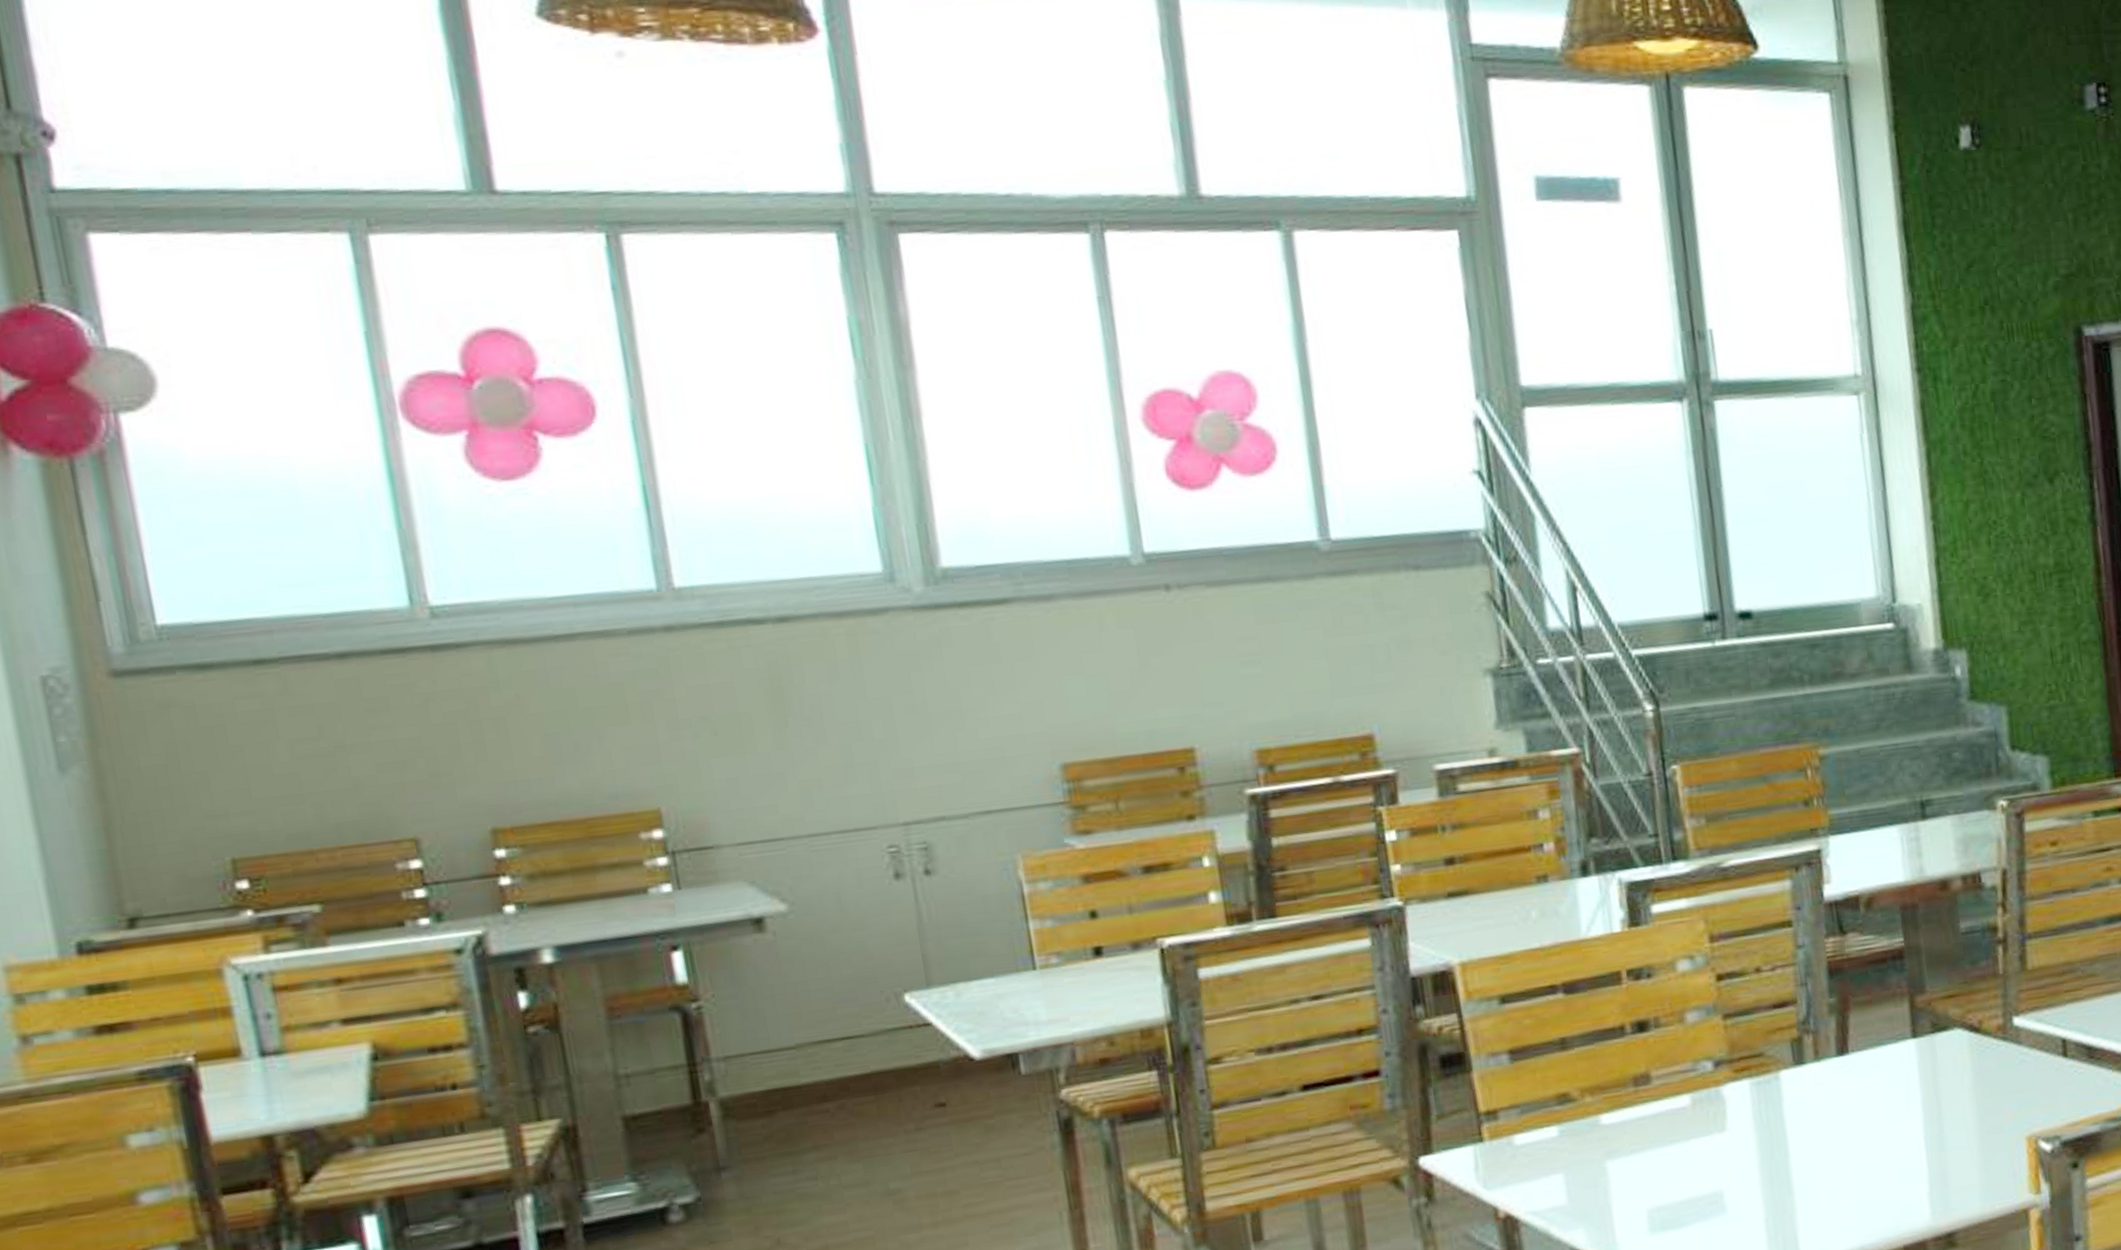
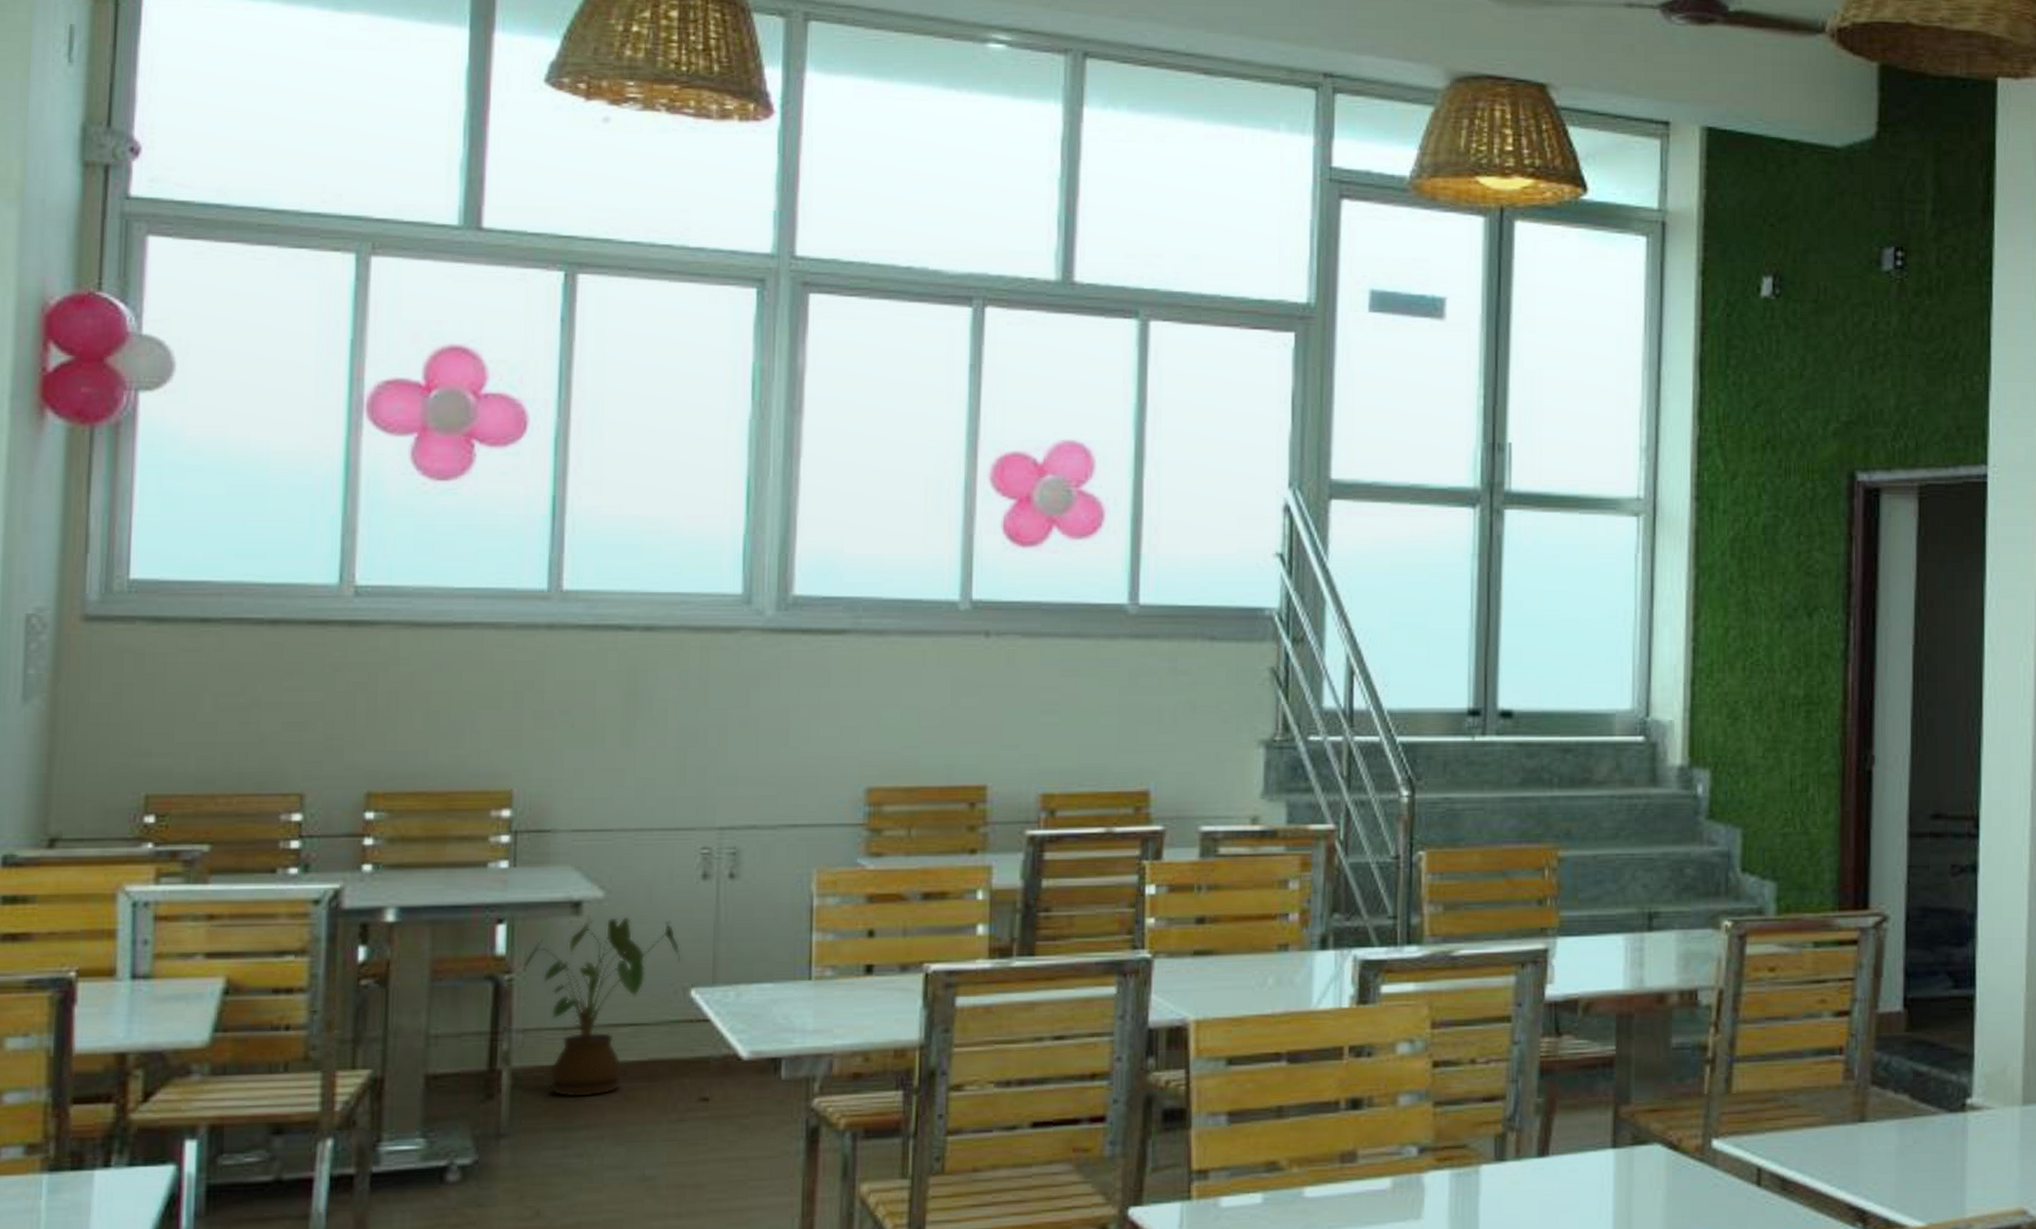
house plant: none [709,926,887,1121] -> present [522,916,682,1097]

